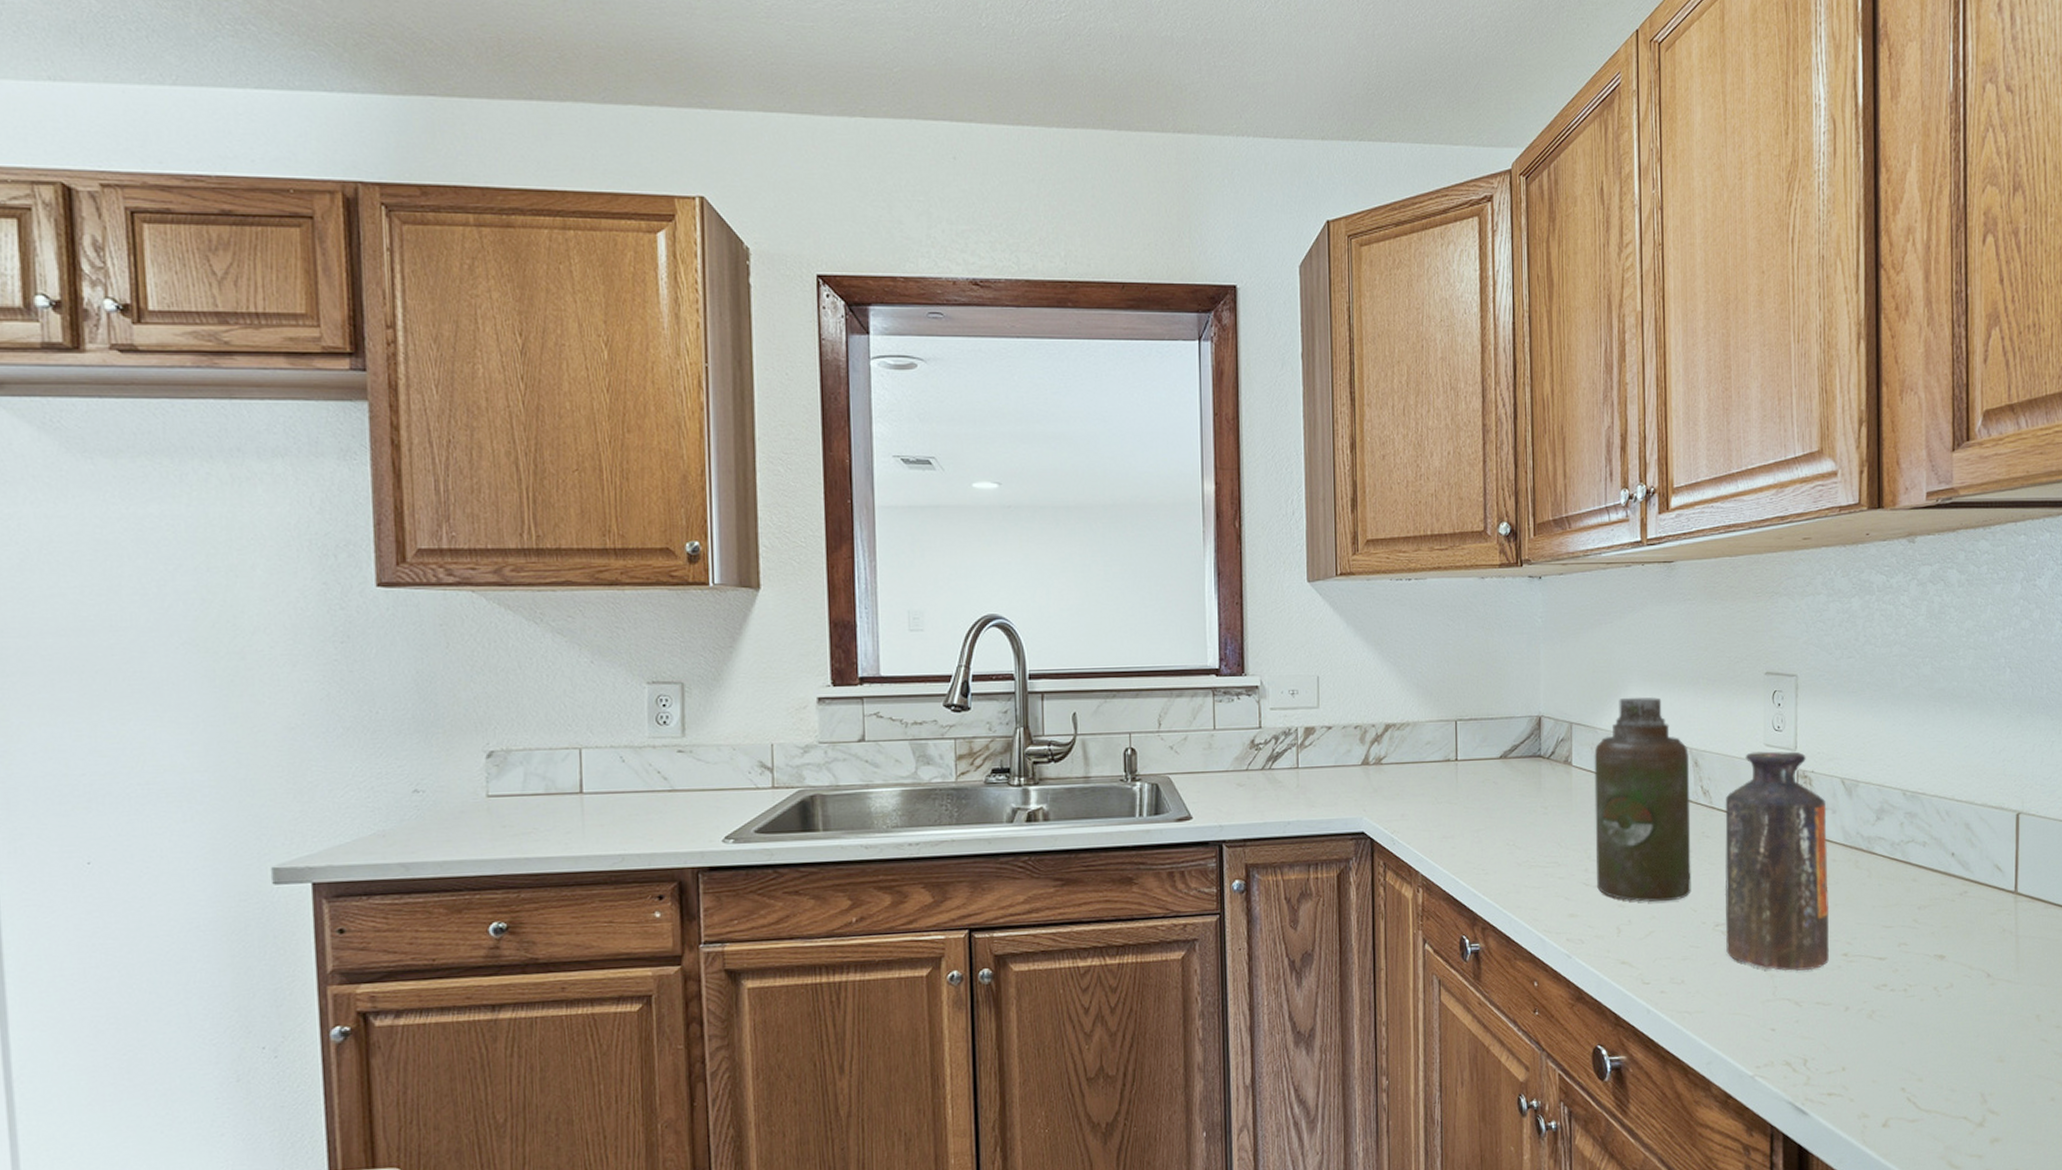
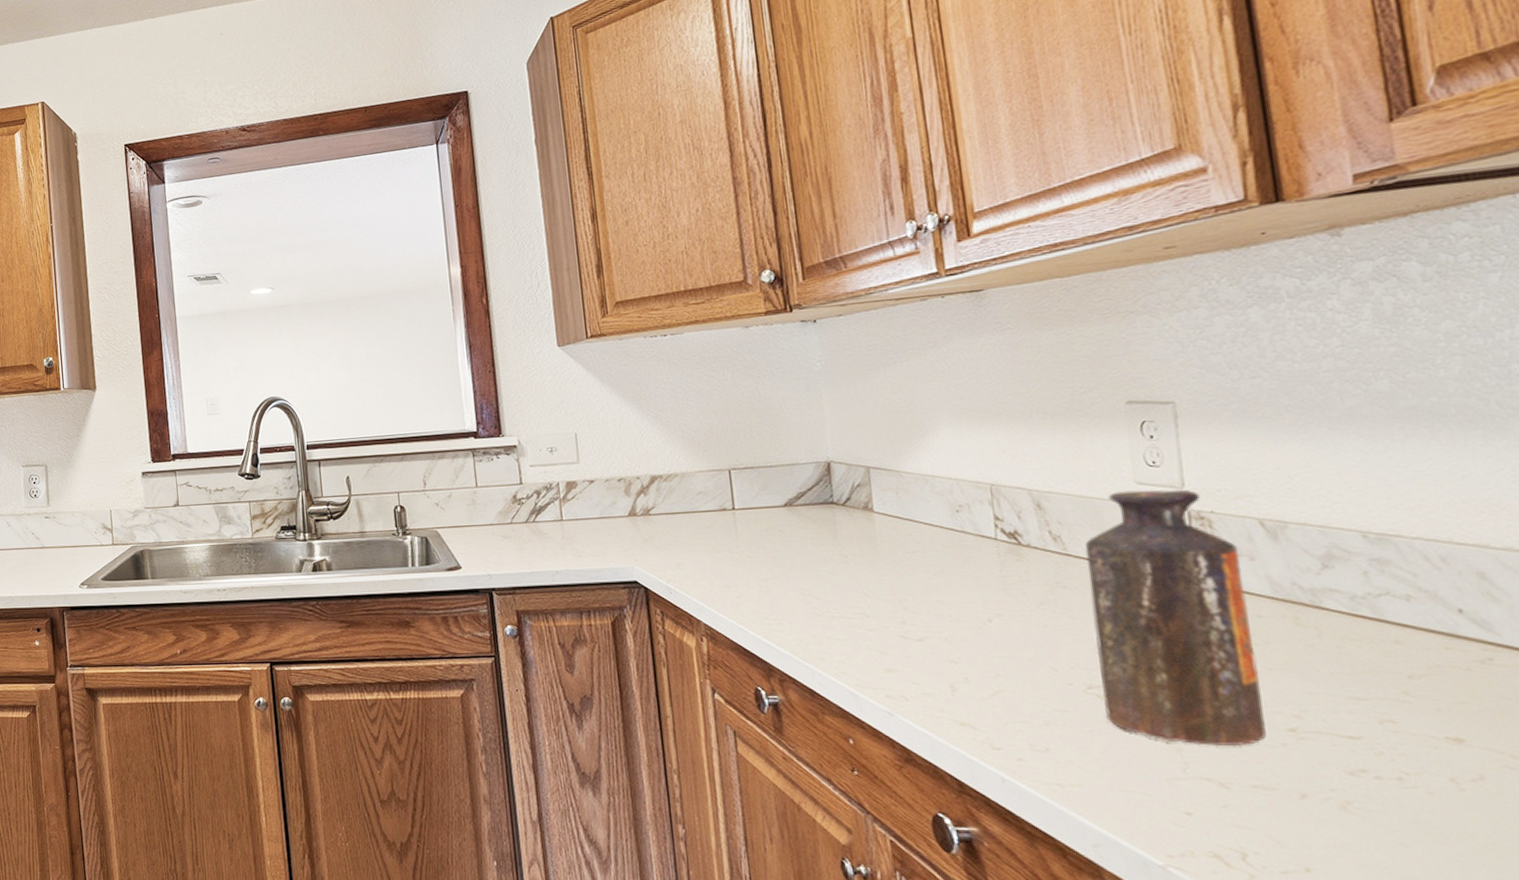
canister: present [1594,697,1691,902] -> none [900,436,1048,659]

